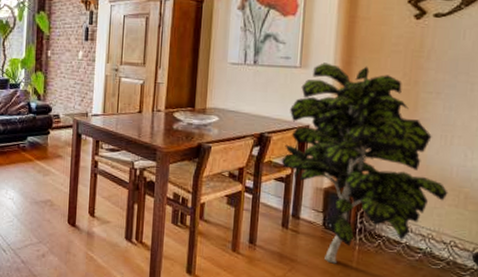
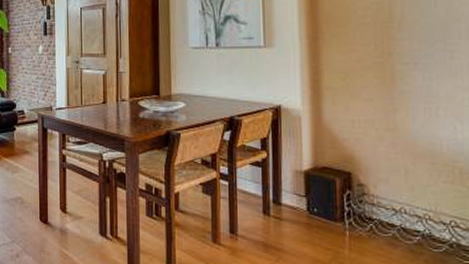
indoor plant: present [281,62,448,264] -> none [255,40,441,252]

